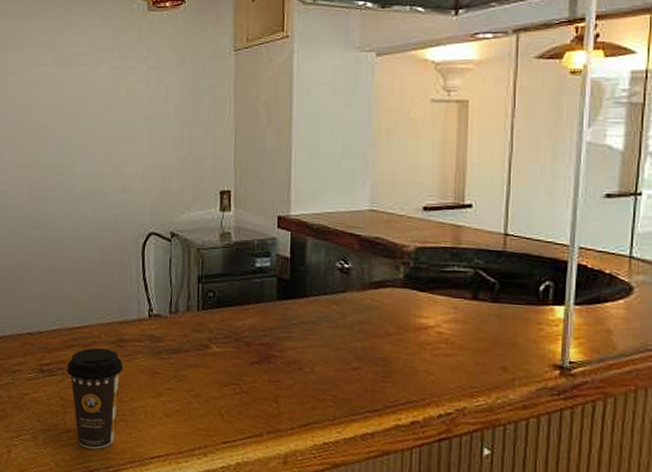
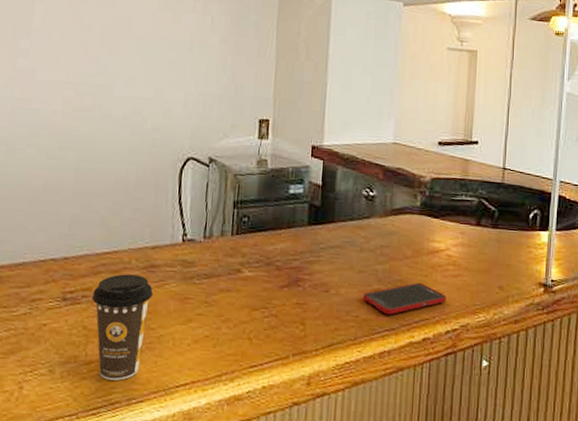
cell phone: none [341,361,438,396] -> present [363,282,447,315]

